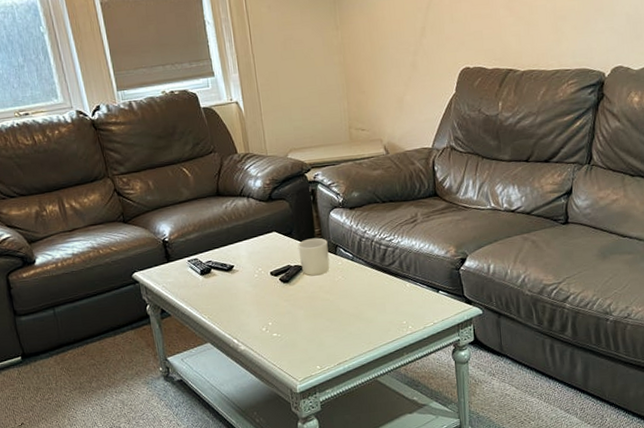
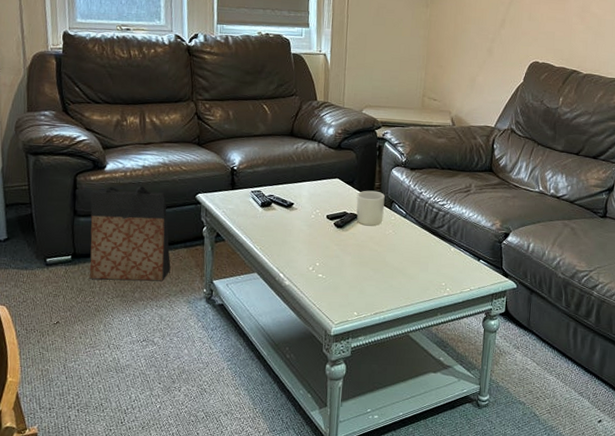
bag: none [25,275,122,376] -> present [89,186,171,282]

